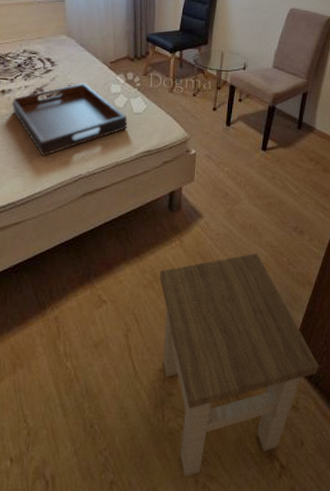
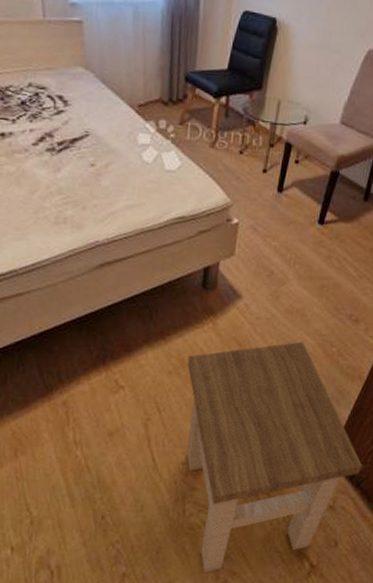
serving tray: present [12,83,128,157] -> none [14,129,157,218]

